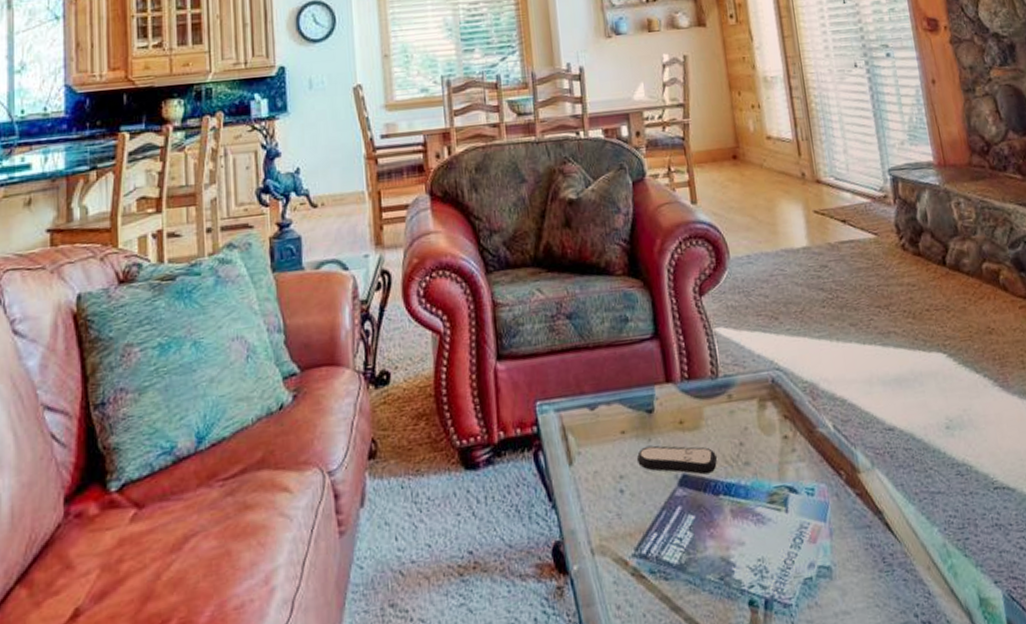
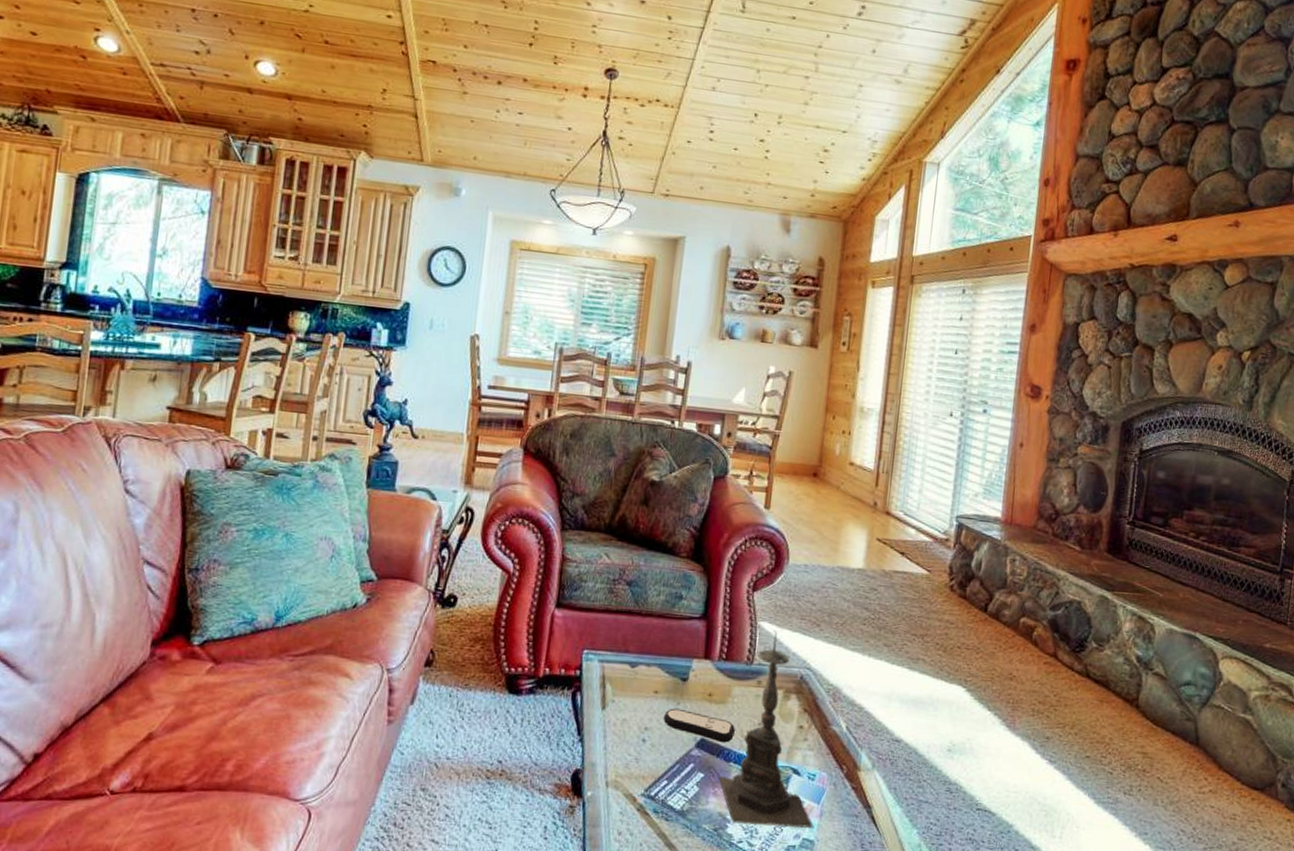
candle holder: none [711,333,826,566] -> present [719,629,813,828]

